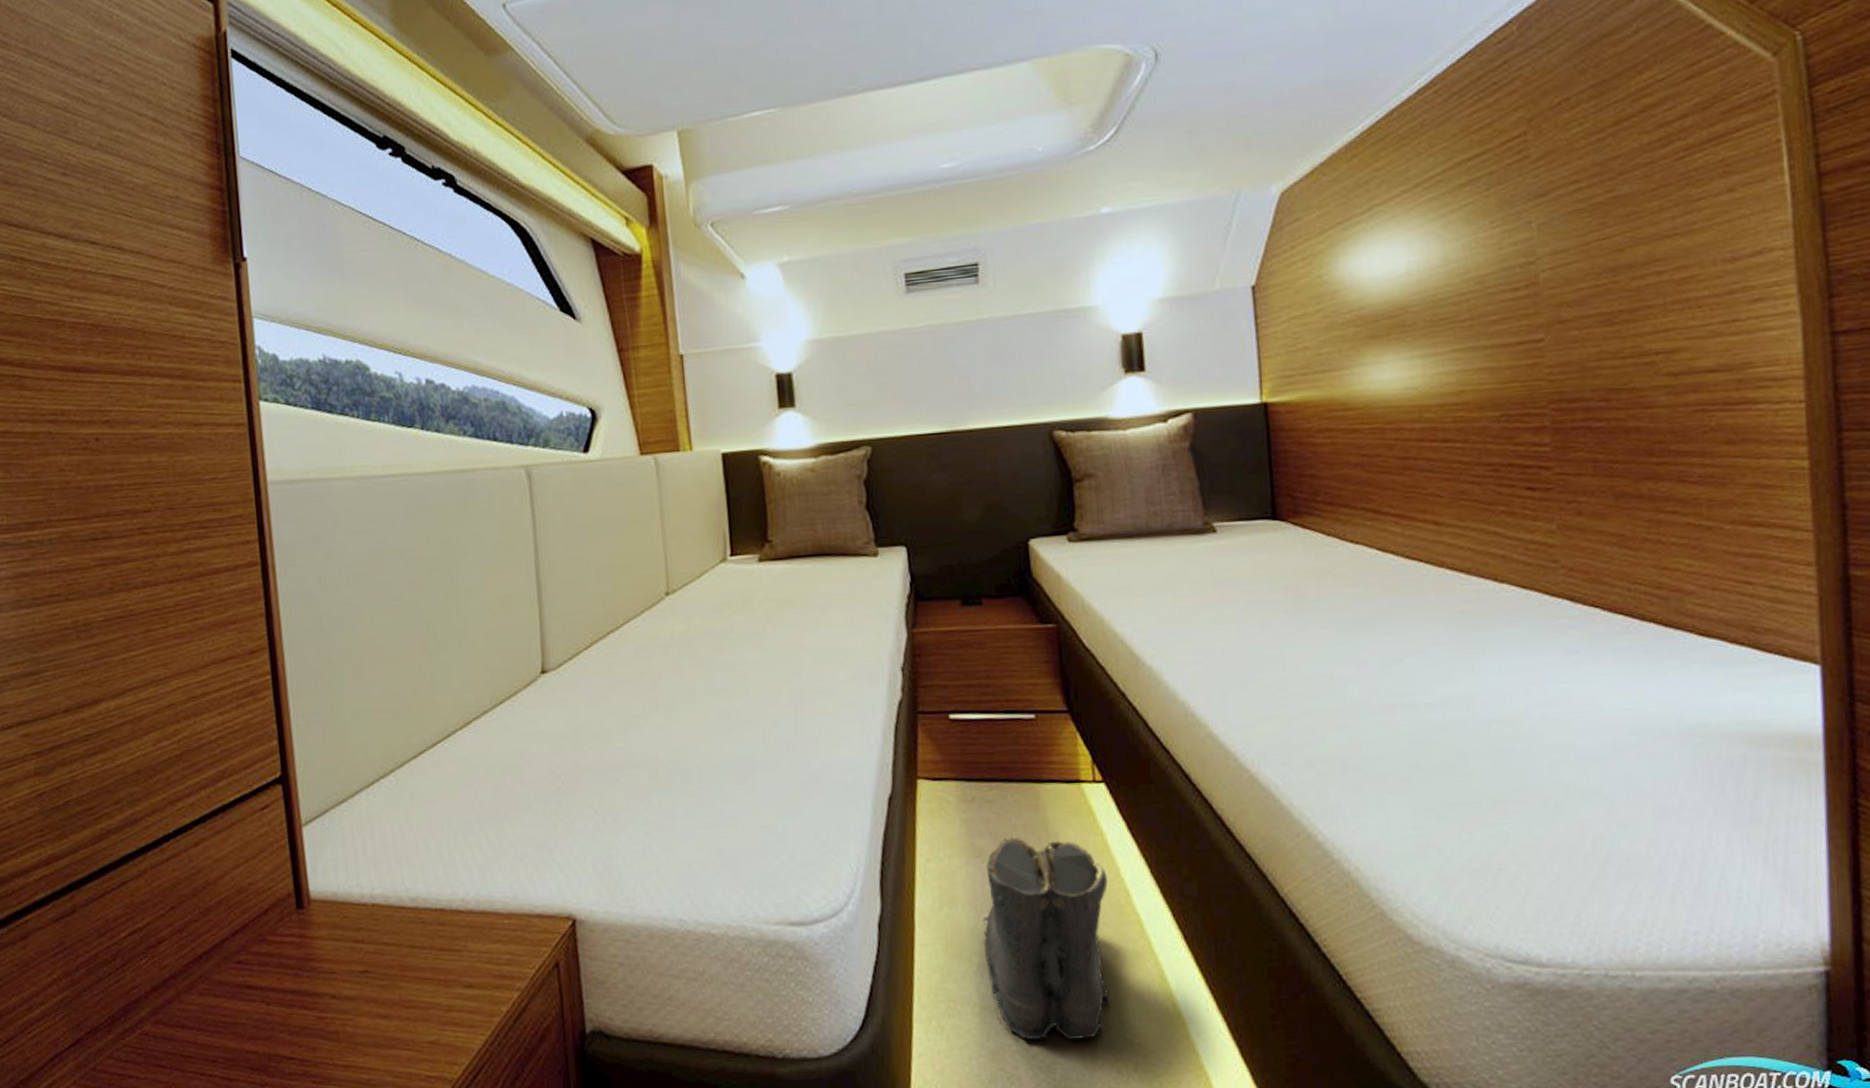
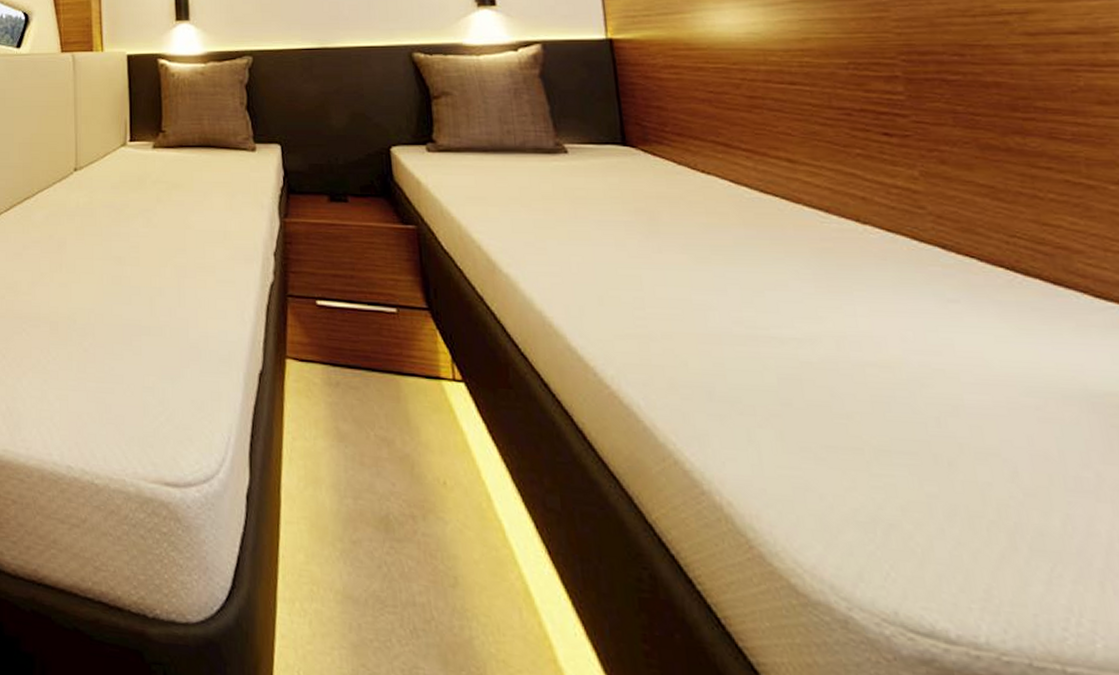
boots: present [983,836,1111,1040] -> none [346,425,474,647]

